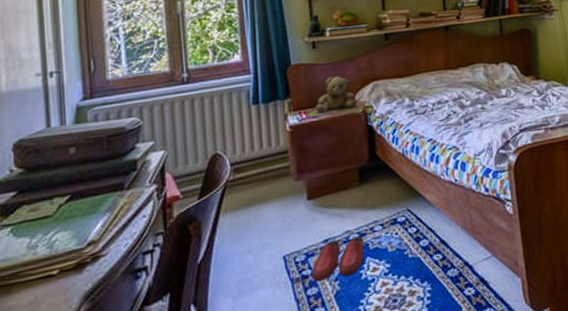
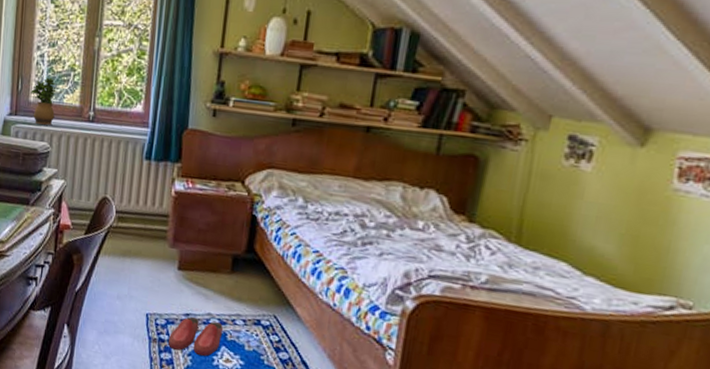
potted plant: none [107,50,141,101] -> present [31,77,56,125]
teddy bear: present [306,76,367,117] -> none [193,151,257,199]

